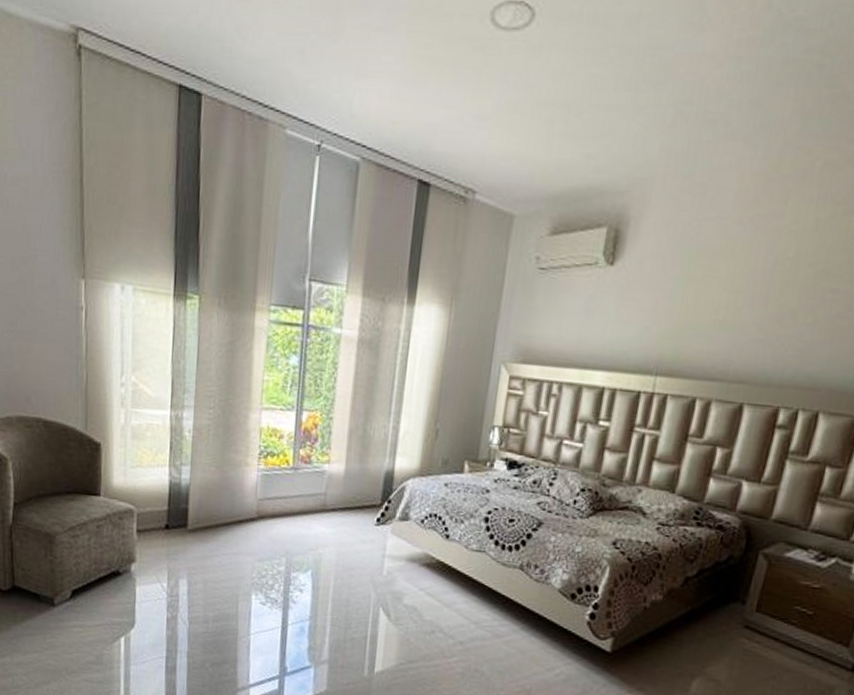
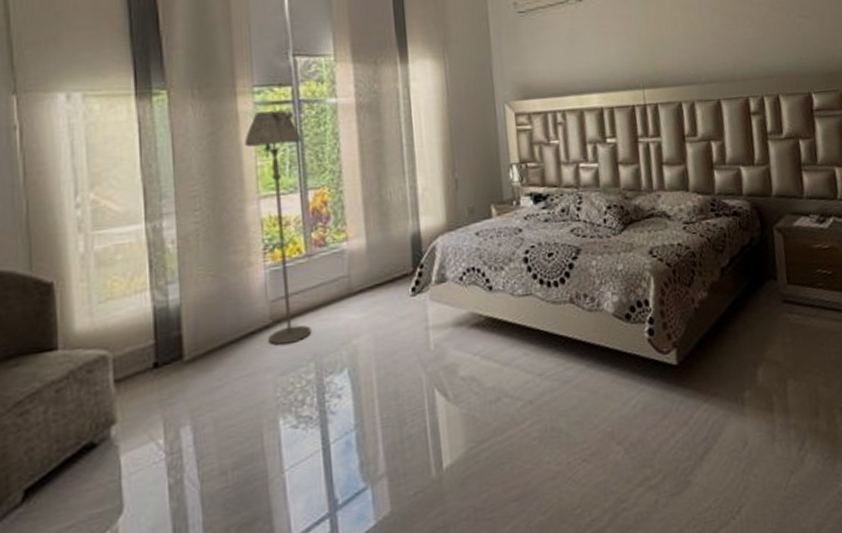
floor lamp: none [252,330,305,538] -> present [244,110,312,346]

